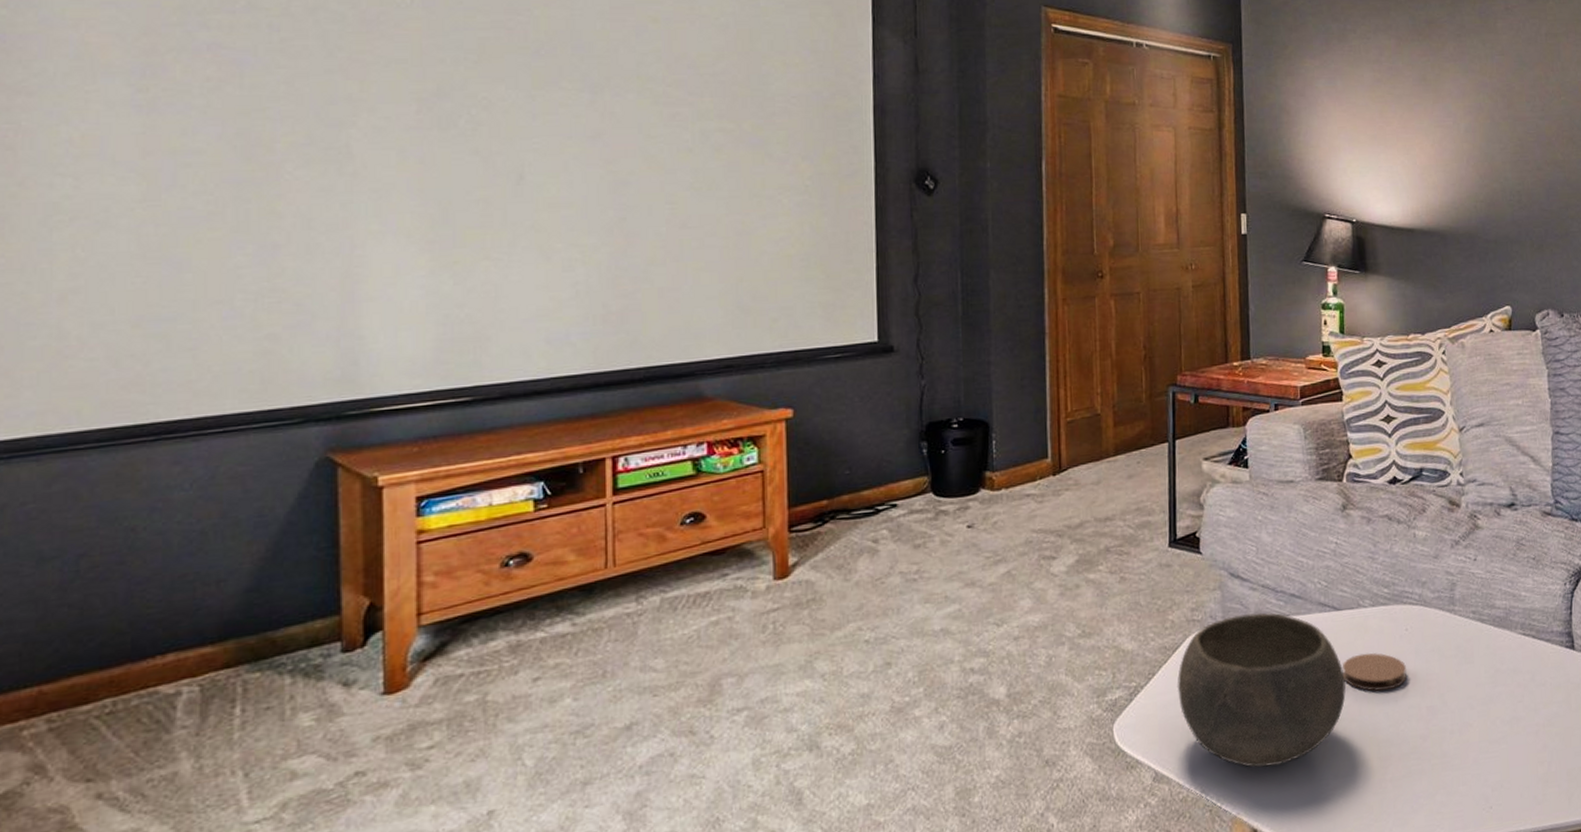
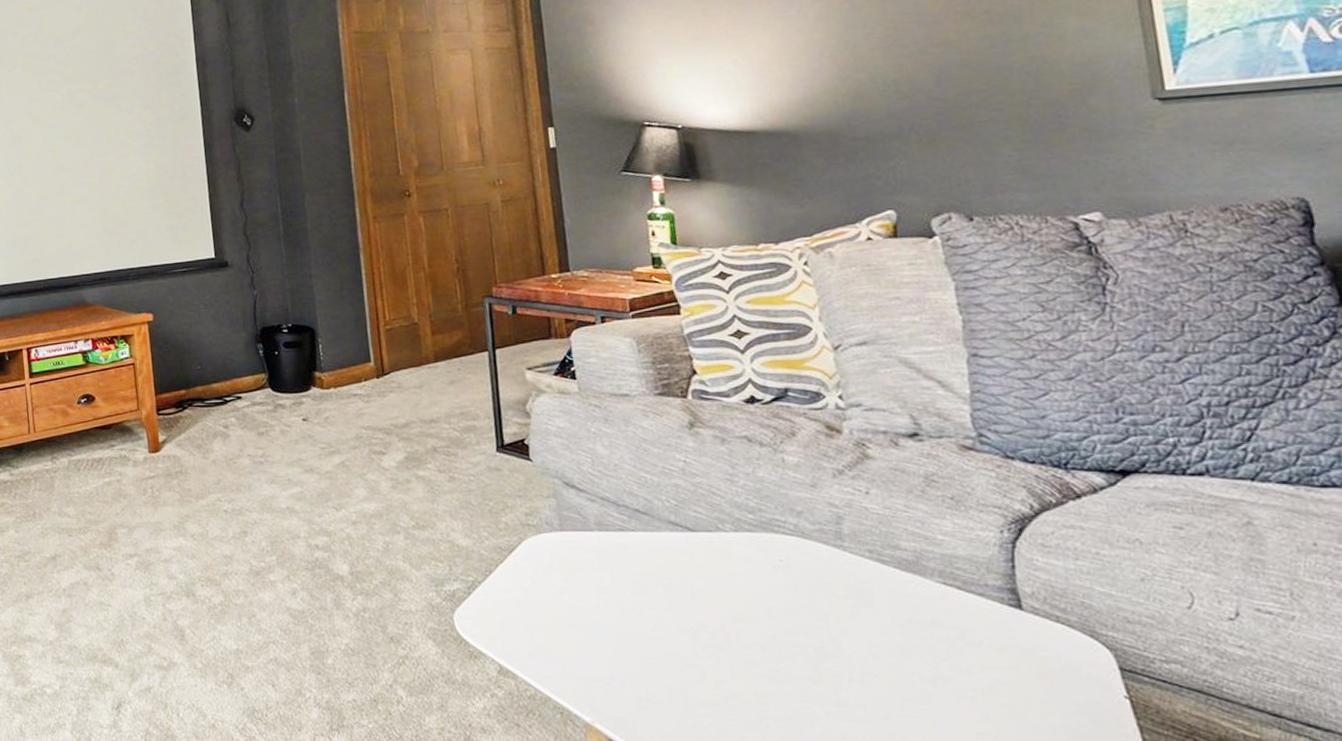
bowl: present [1177,612,1346,768] -> none [515,525,710,681]
coaster: present [1342,652,1407,691] -> none [702,580,785,622]

